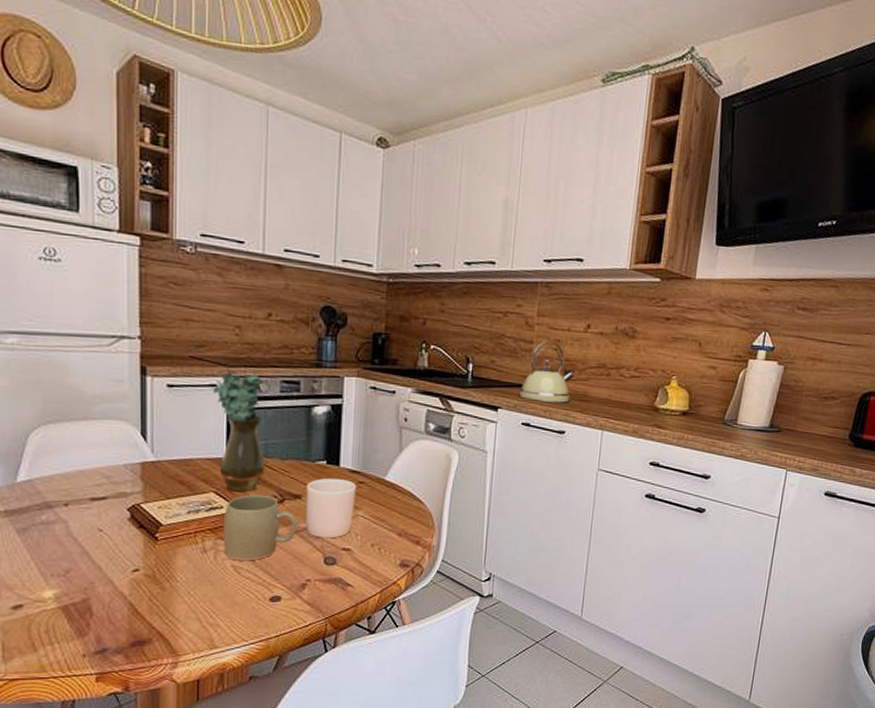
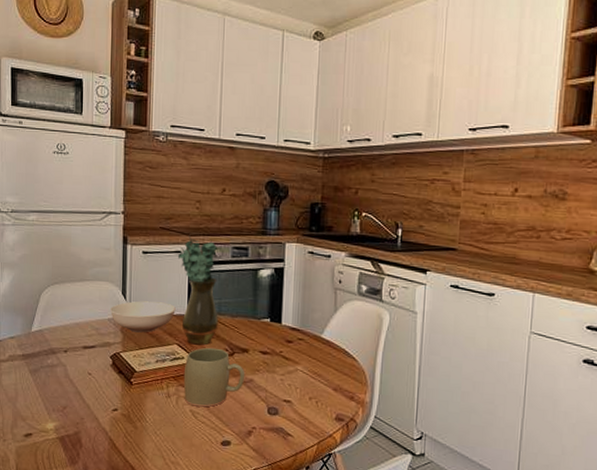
bowl: none [126,443,211,480] -> present [110,301,176,333]
mug: present [305,478,357,539] -> none [252,334,296,391]
kettle: present [518,341,576,404] -> none [446,205,504,266]

